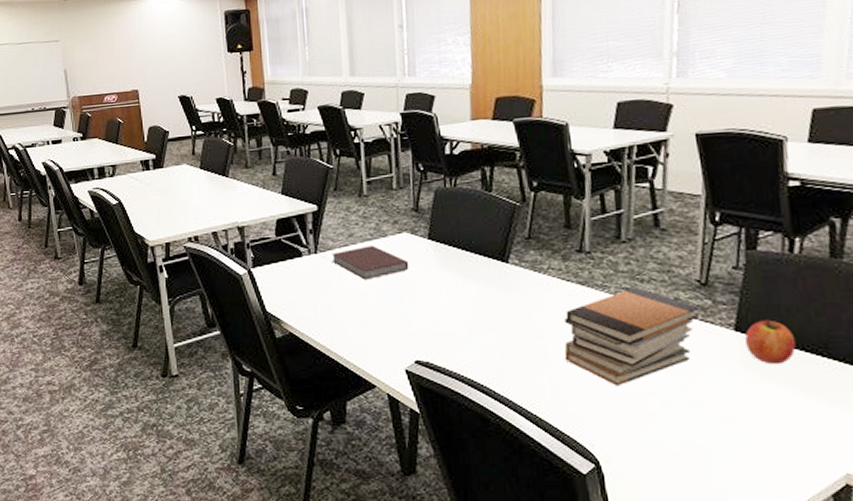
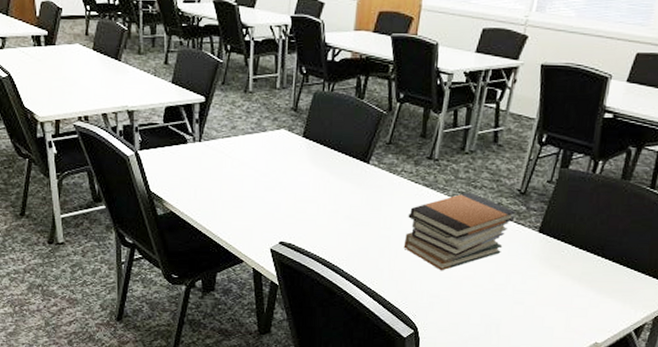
notebook: present [332,245,409,280] -> none [215,138,283,169]
apple: present [745,318,796,365] -> none [545,223,582,260]

